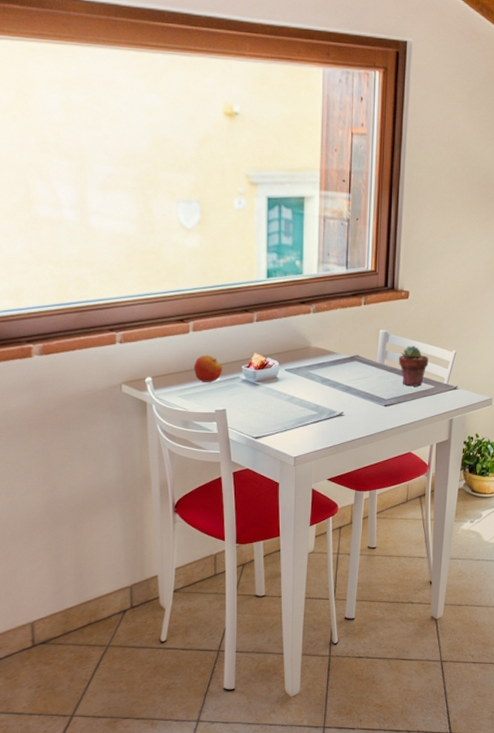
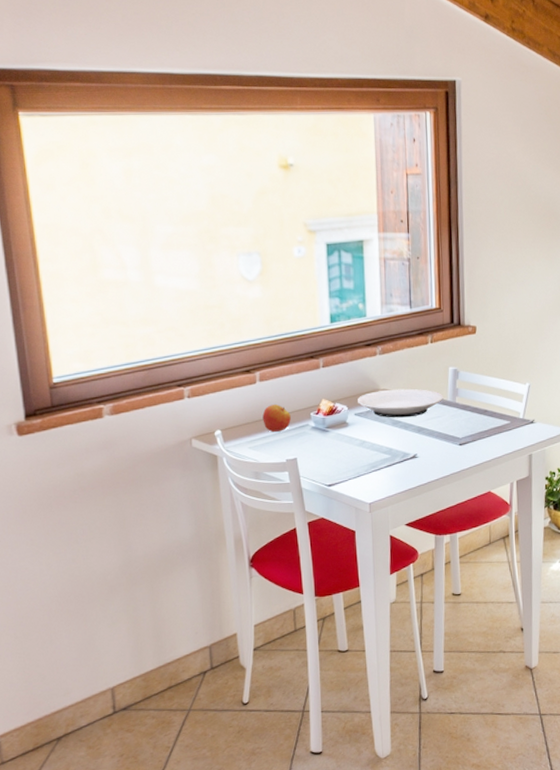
plate: none [288,347,373,376] -> present [357,388,443,418]
potted succulent: present [398,345,429,387] -> none [470,380,502,423]

